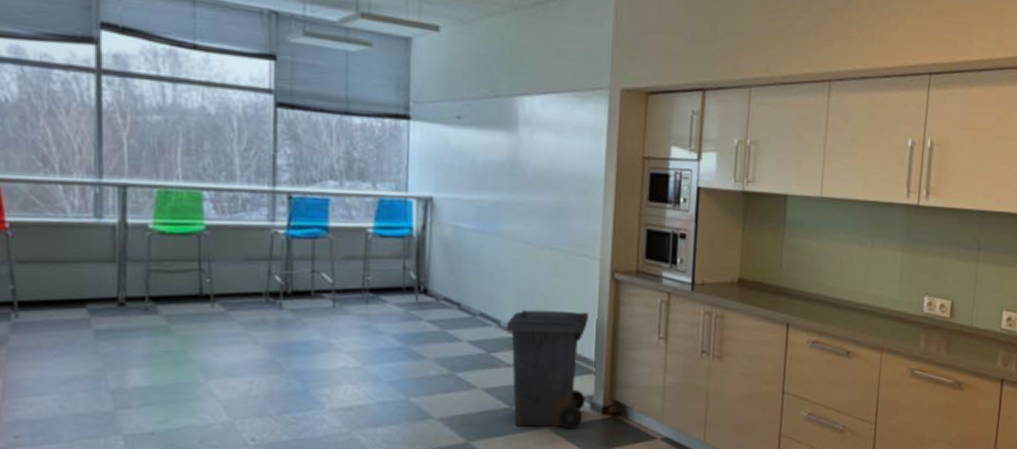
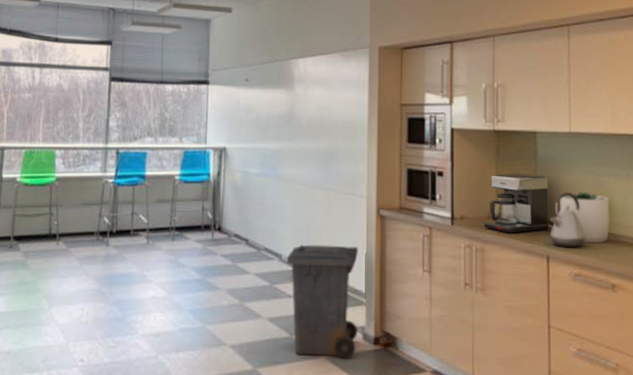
coffee maker: none [725,238,795,300] -> present [484,173,550,234]
kettle: none [791,259,826,316] -> present [550,192,585,248]
planter: none [804,259,852,311] -> present [560,192,609,244]

